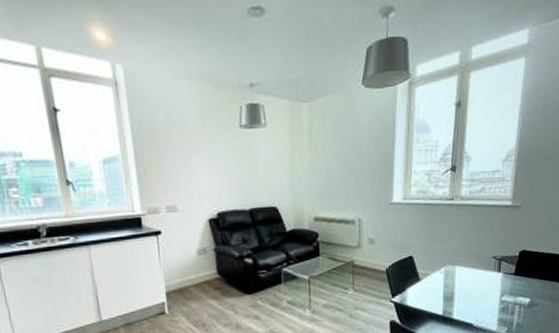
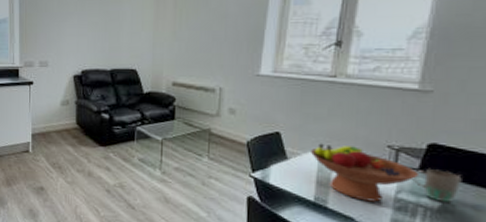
fruit bowl: none [437,261,514,308] -> present [310,143,418,202]
mug: none [511,271,542,298] -> present [412,168,462,202]

